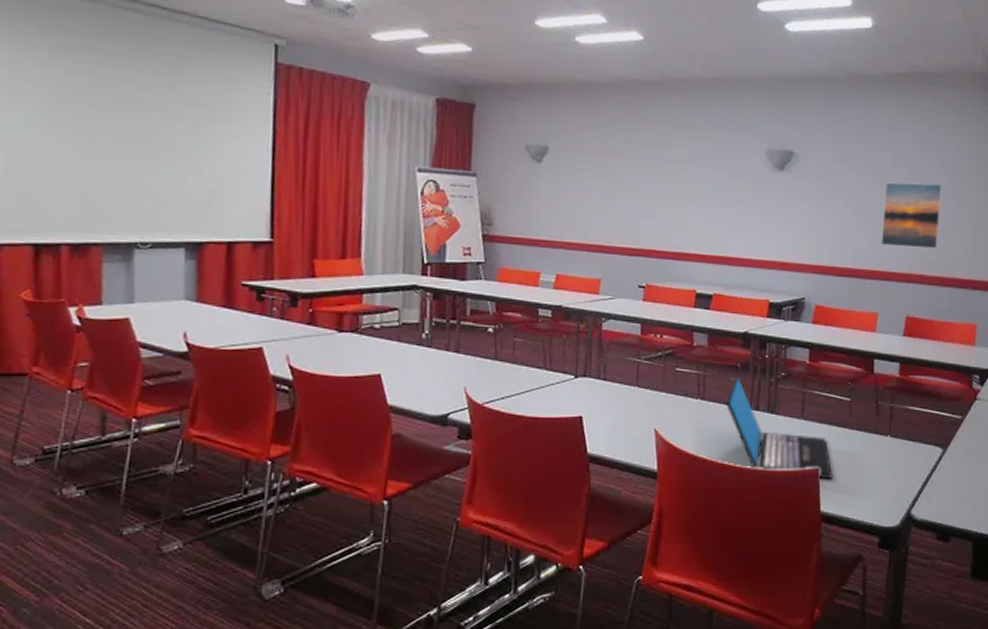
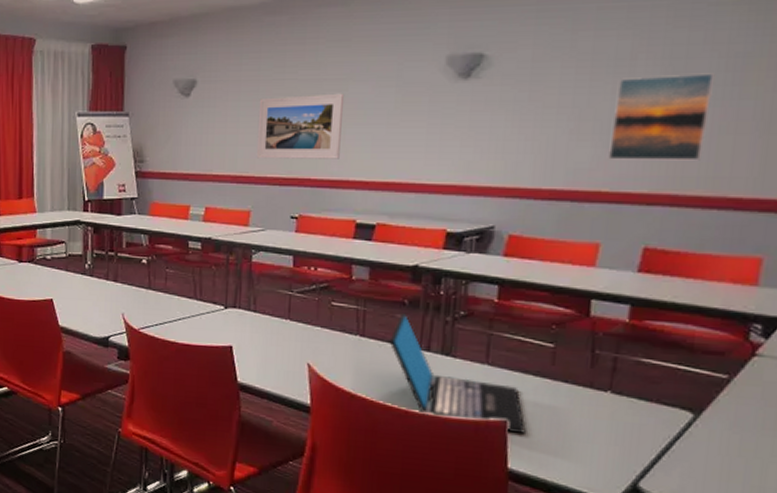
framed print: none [606,171,686,233] -> present [256,93,345,159]

